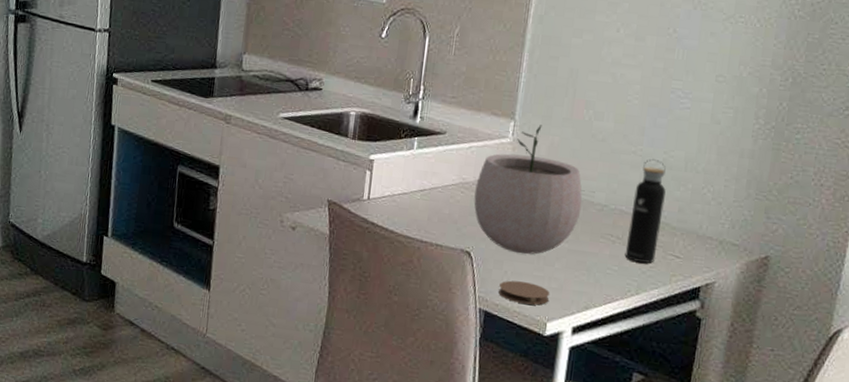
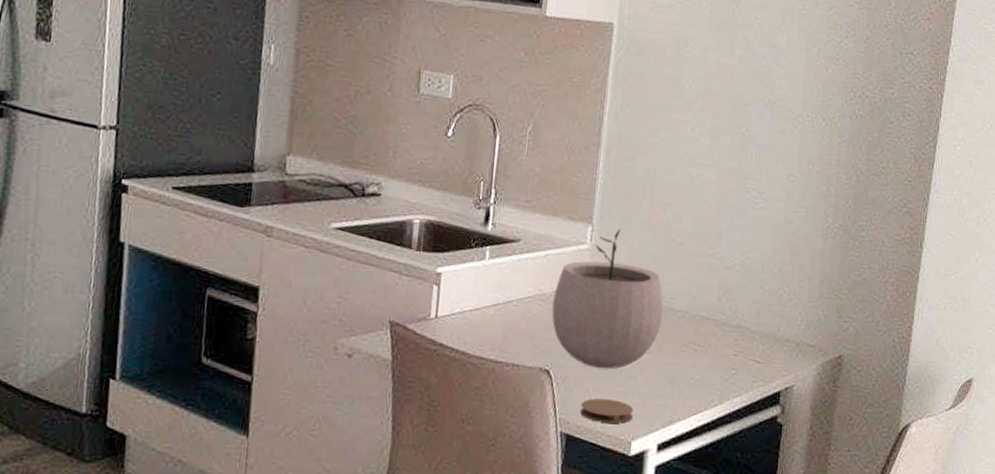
water bottle: present [624,159,666,263] -> none [707,261,744,370]

